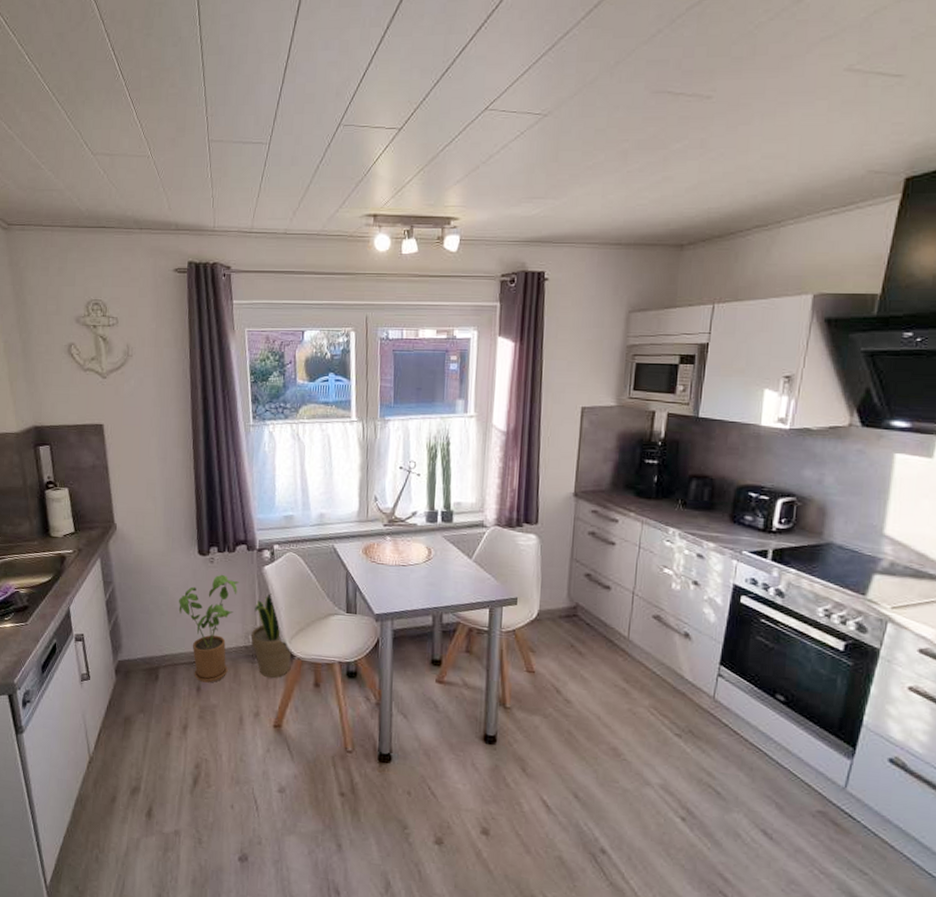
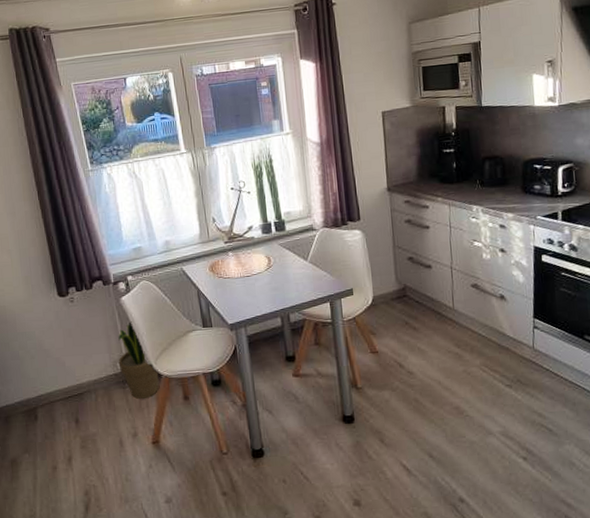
house plant: present [178,574,239,683] -> none [45,311,102,414]

